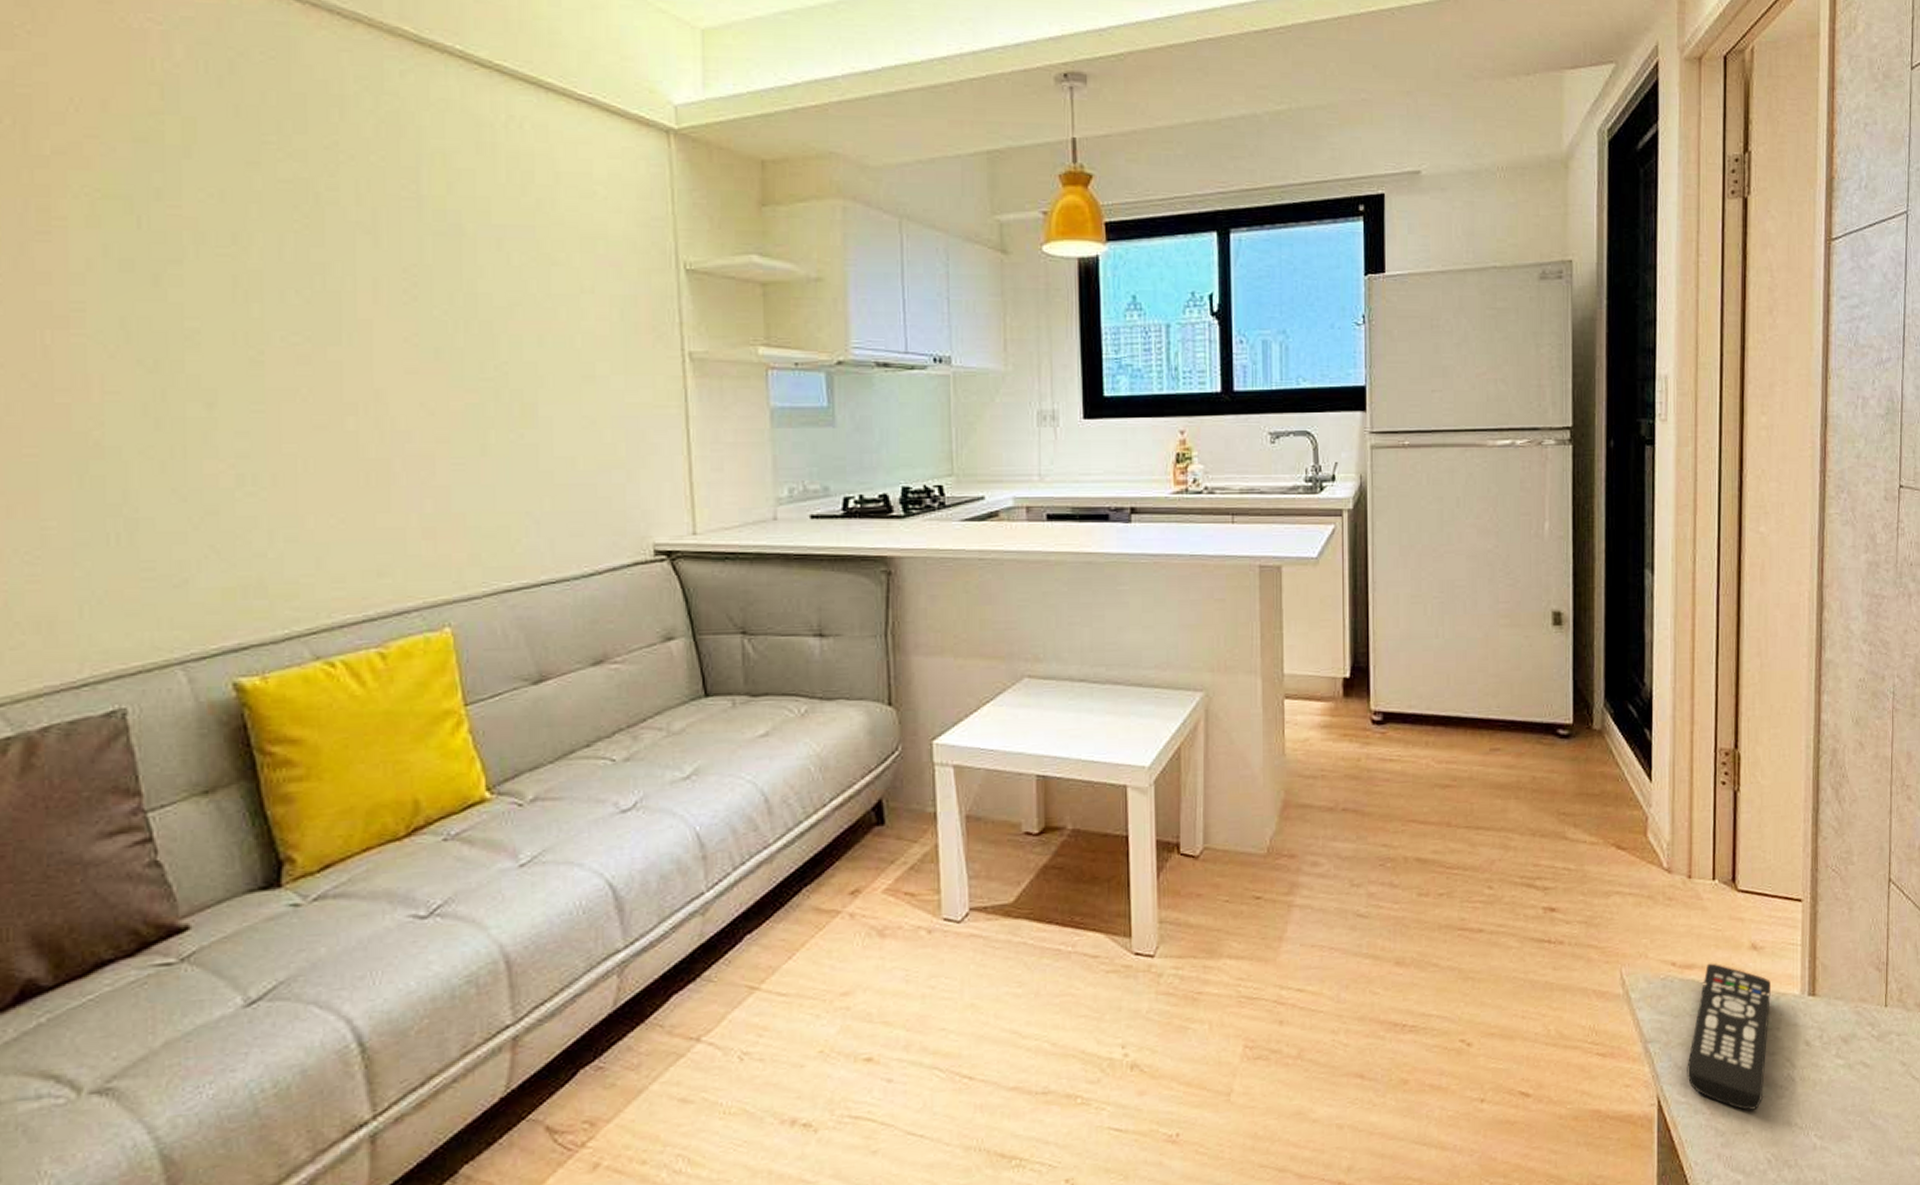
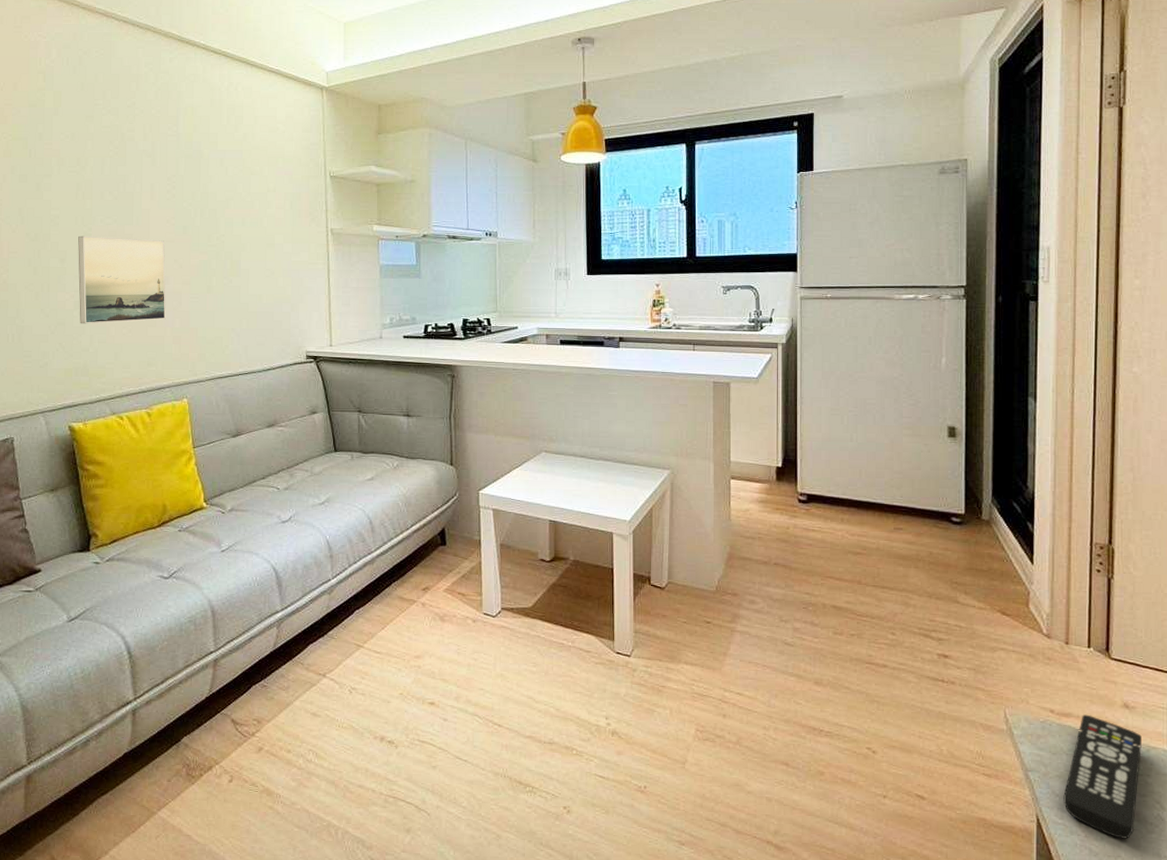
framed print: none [239,363,408,512] -> present [78,235,166,324]

